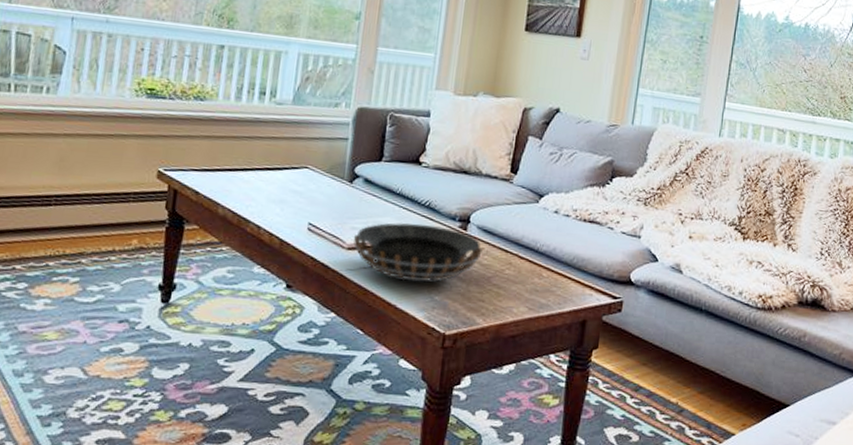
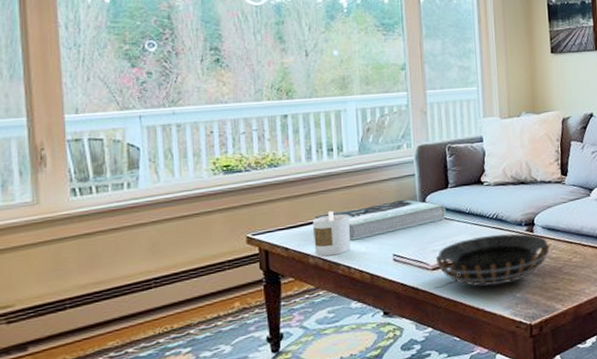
candle: none [226,160,270,211] -> present [312,210,351,257]
book: none [232,162,375,199] -> present [314,199,447,241]

